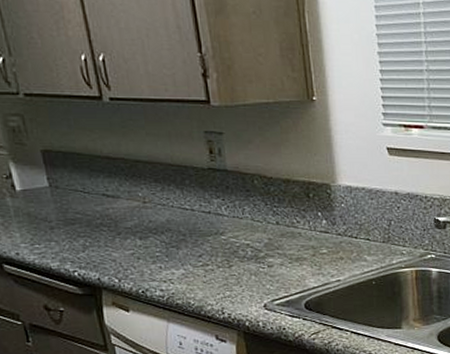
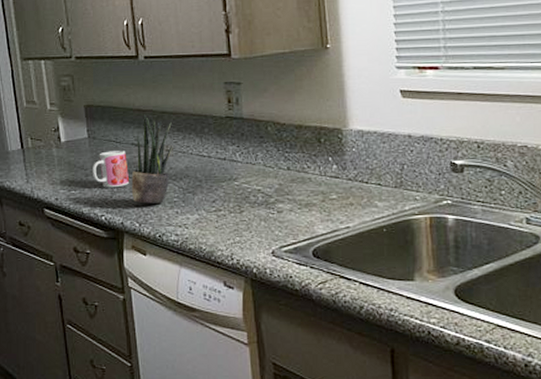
mug: none [57,202,104,242] -> present [91,150,130,188]
potted plant: none [105,163,151,259] -> present [131,114,173,204]

